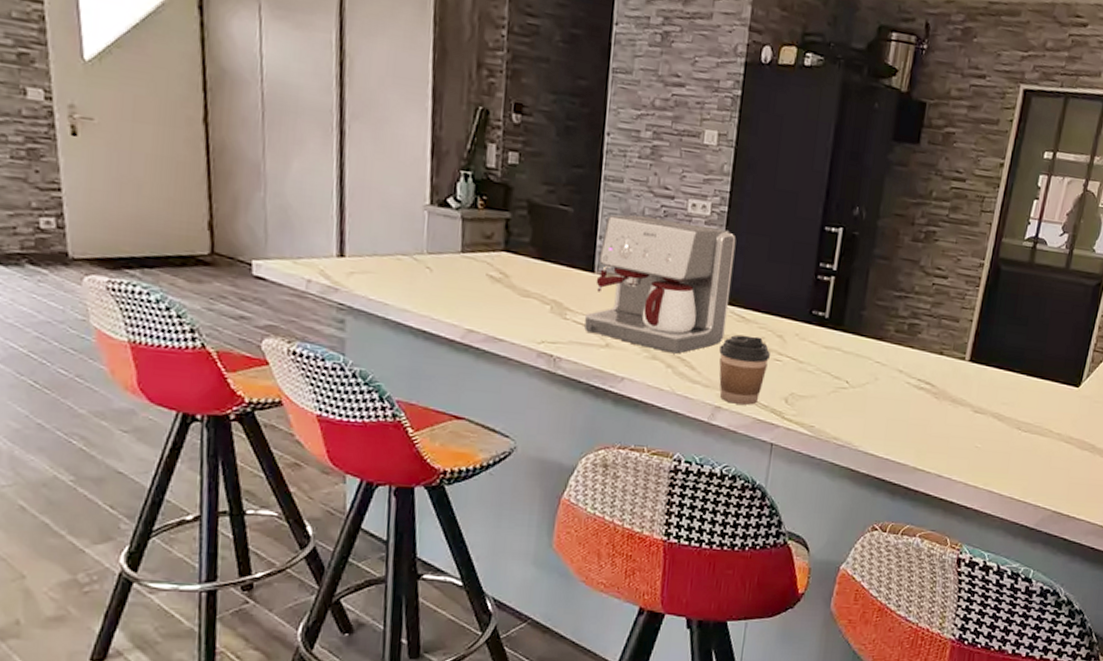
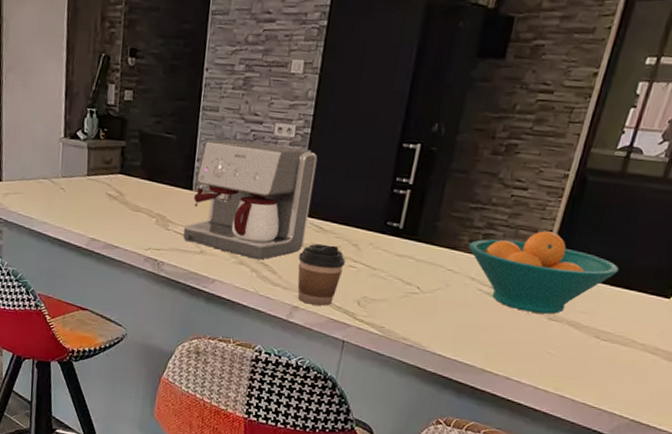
fruit bowl: none [894,320,1034,407] -> present [468,231,619,314]

